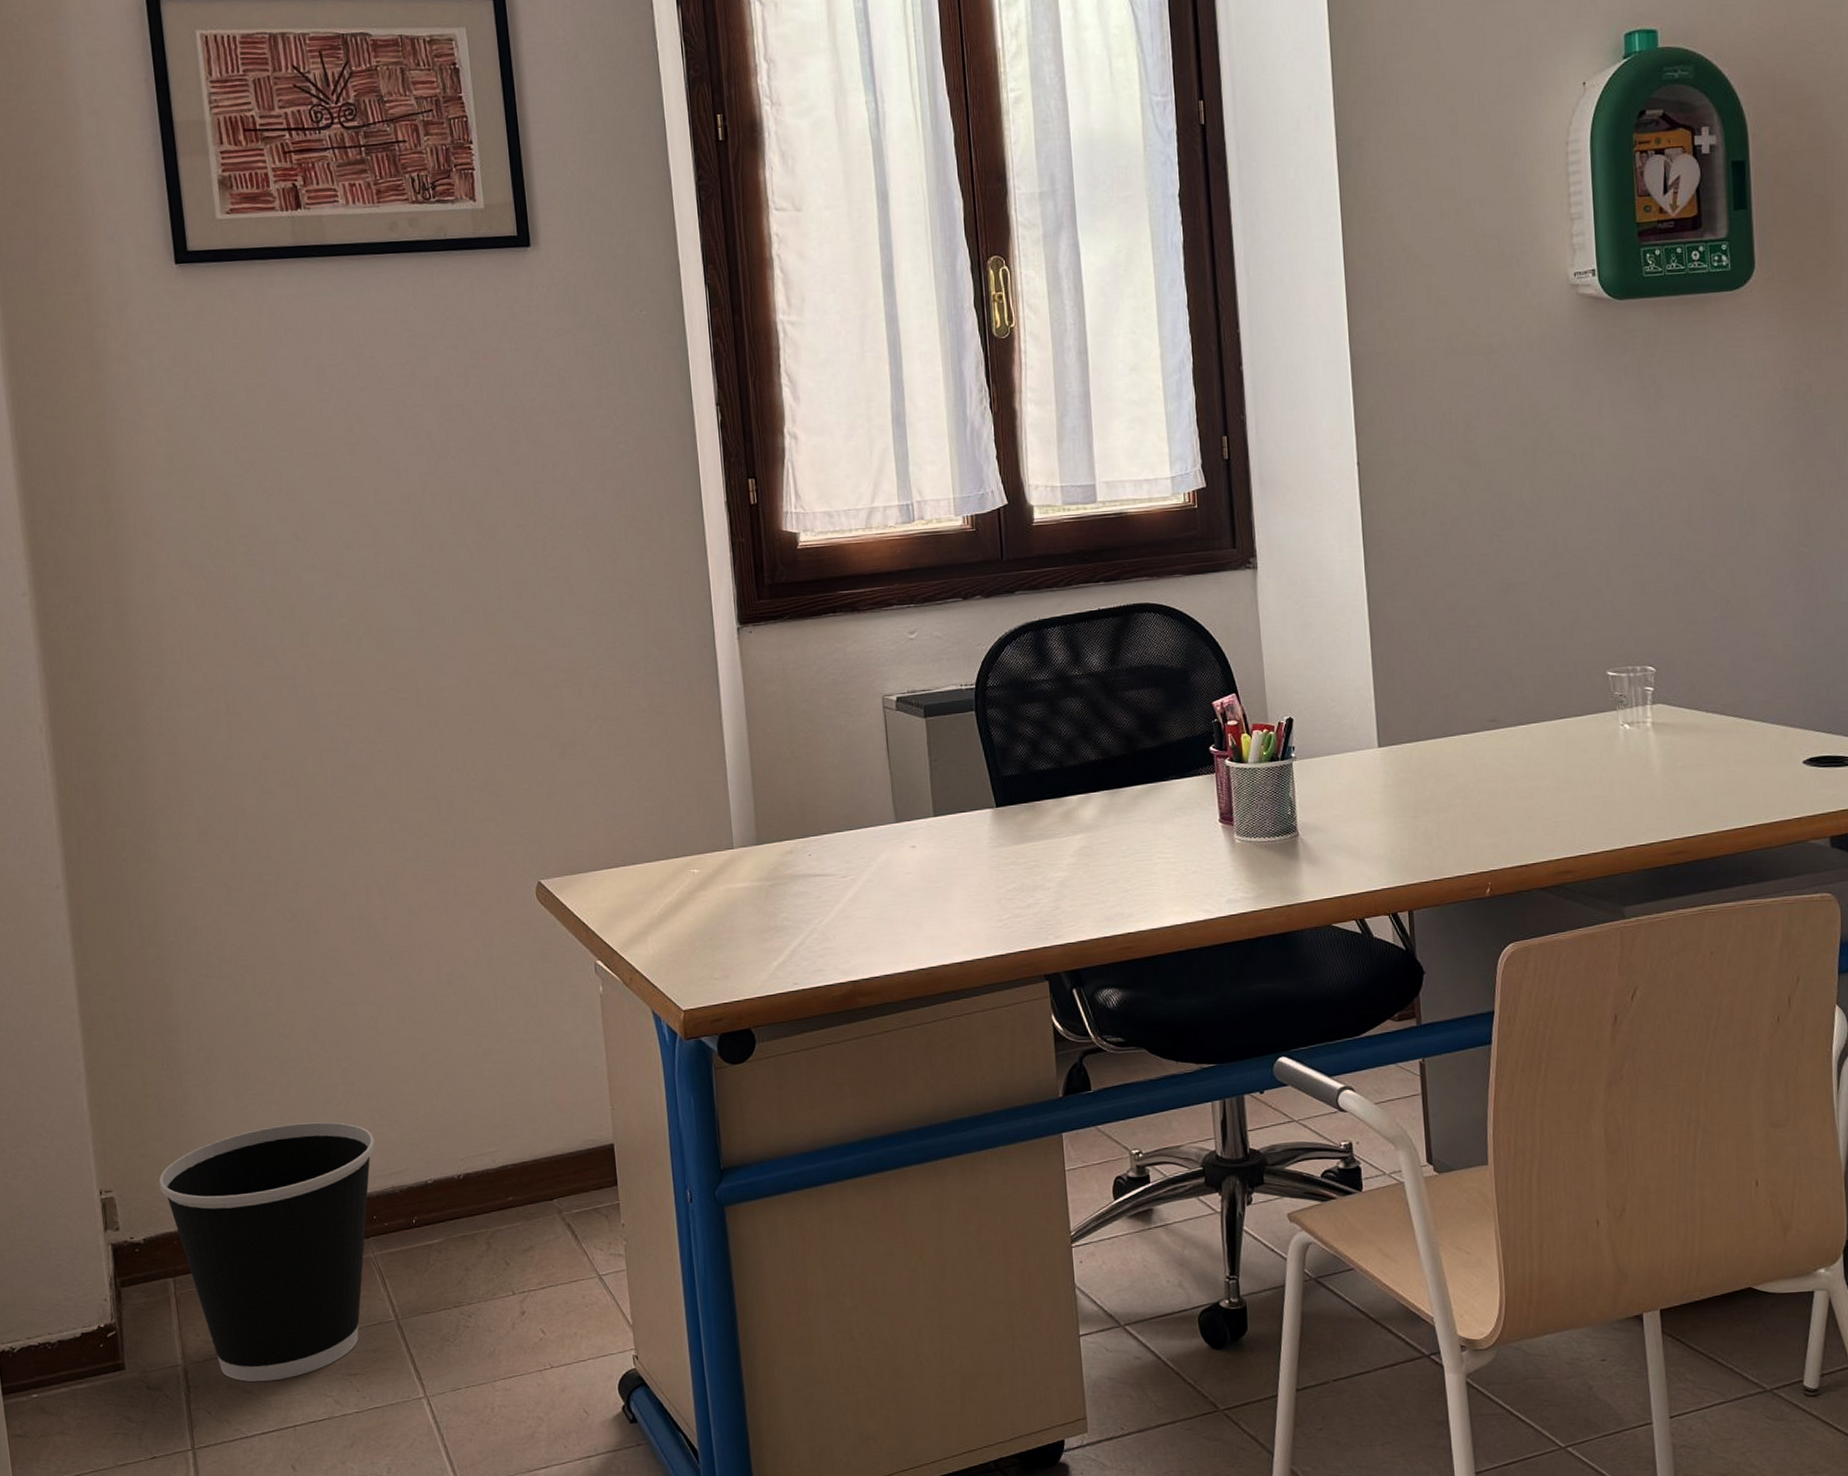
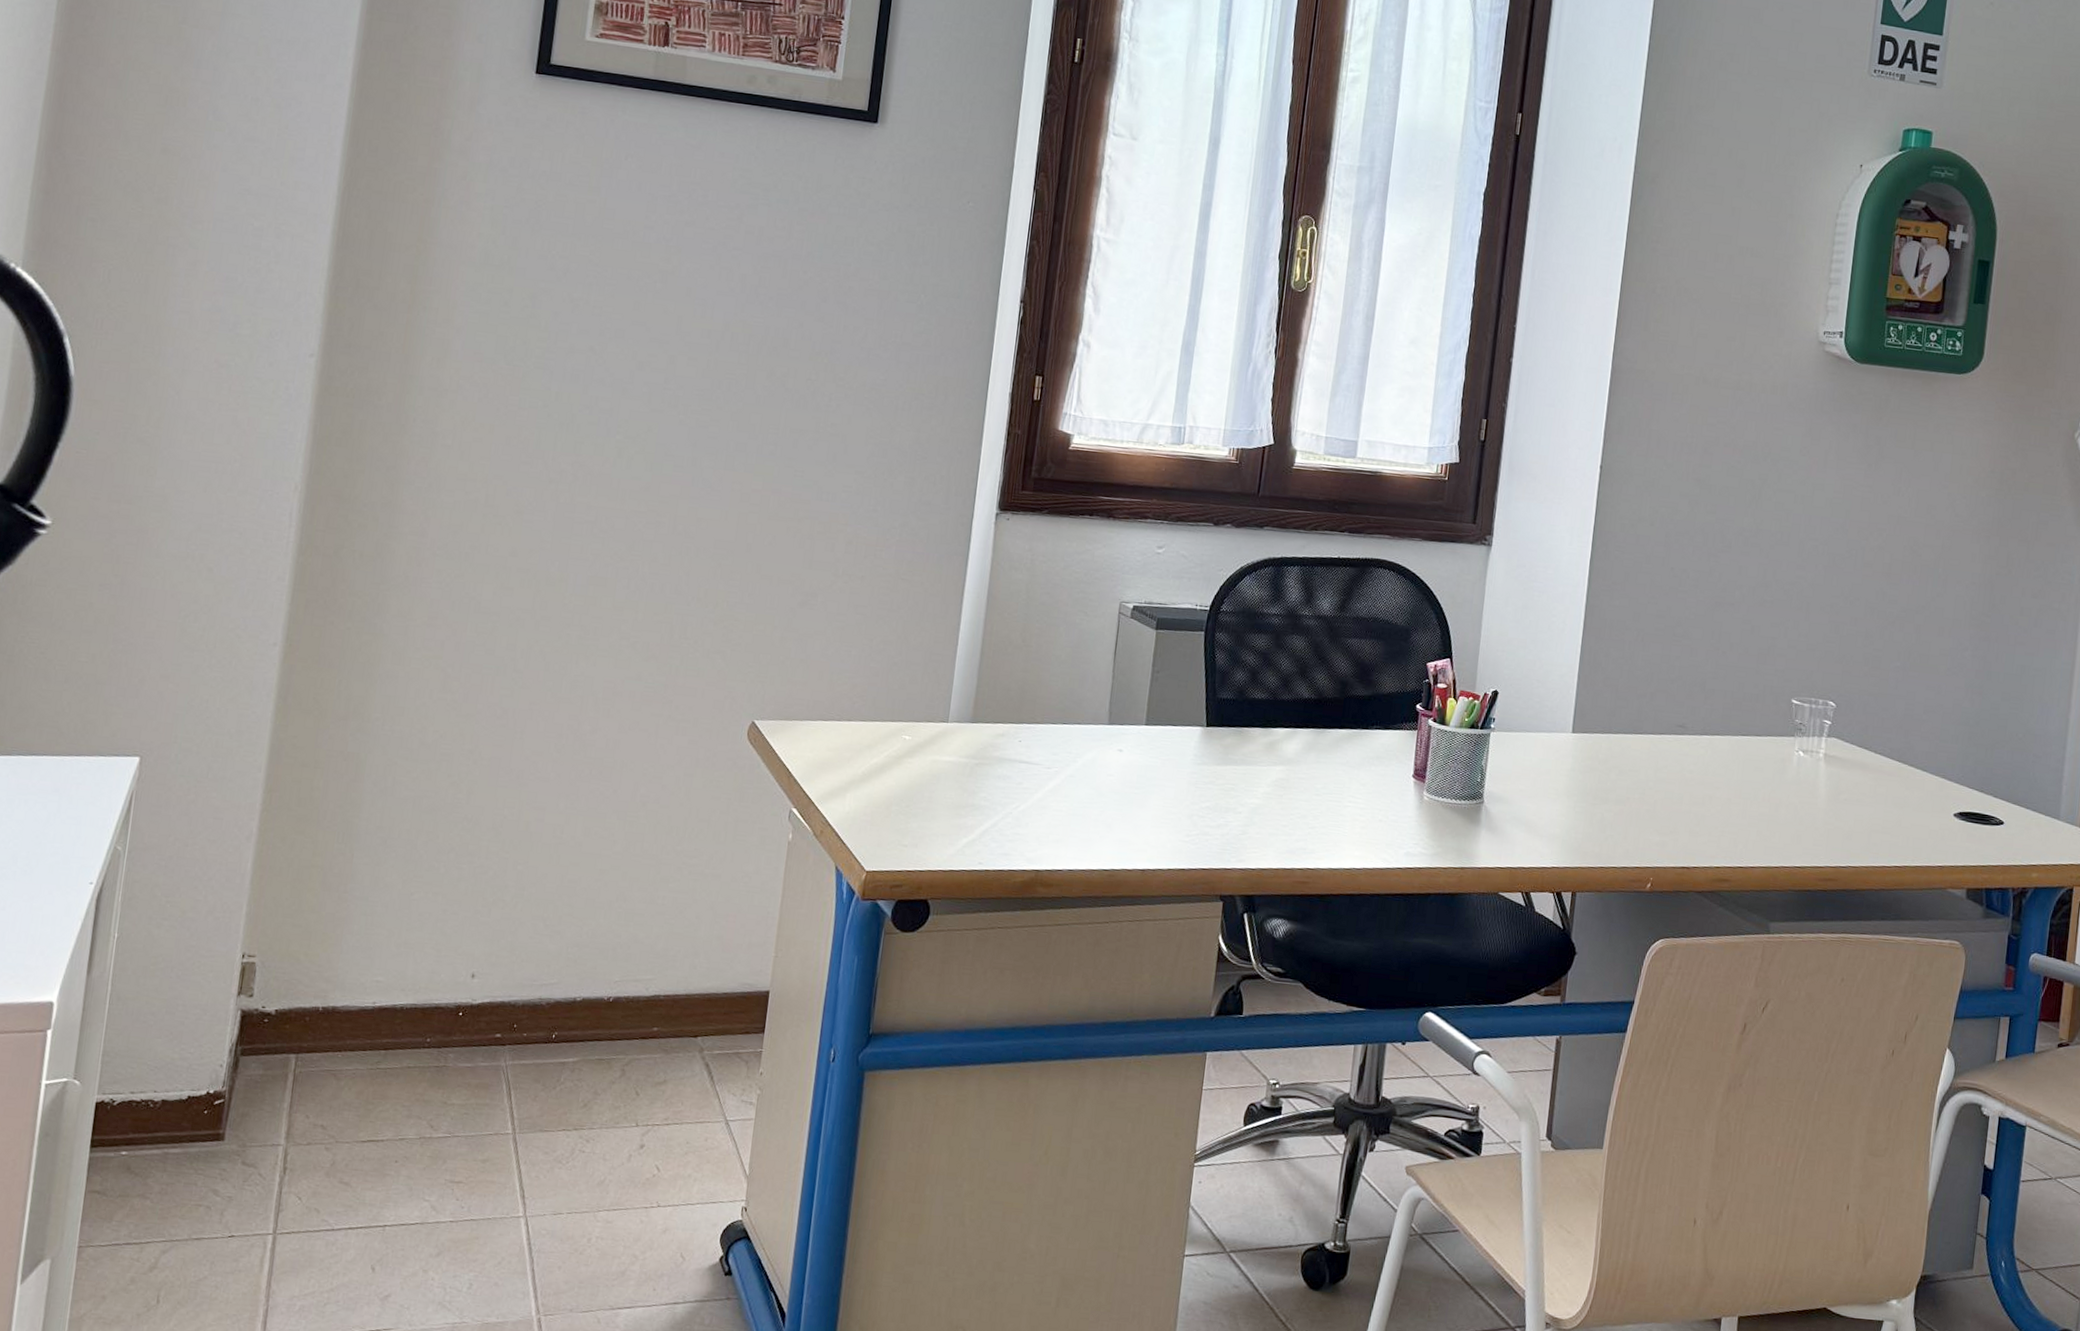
wastebasket: present [158,1122,375,1382] -> none [304,918,533,1176]

